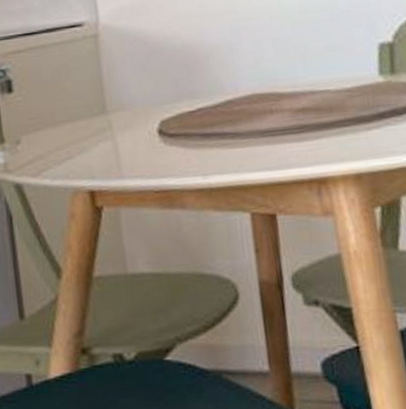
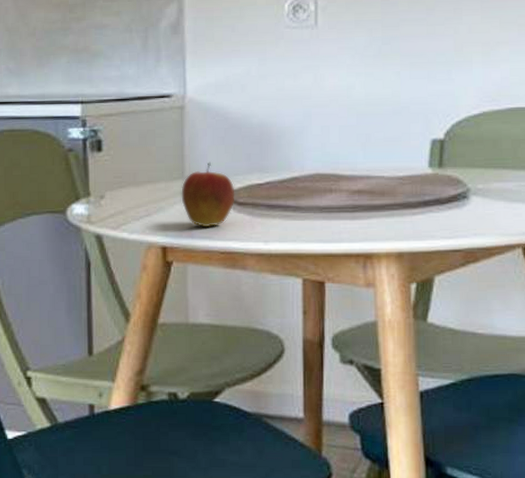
apple: none [104,92,165,166] -> present [181,162,235,228]

